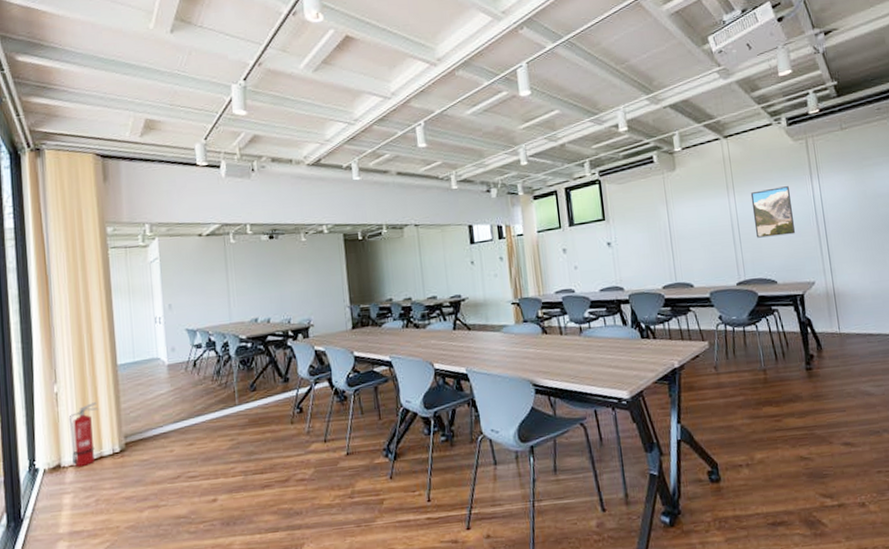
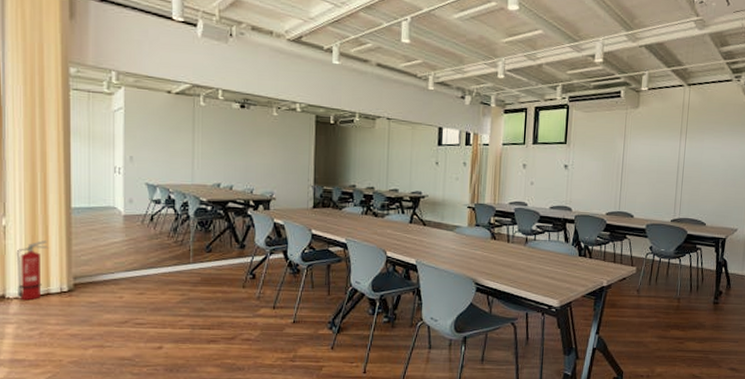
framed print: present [750,186,796,238] -> none [697,139,734,184]

